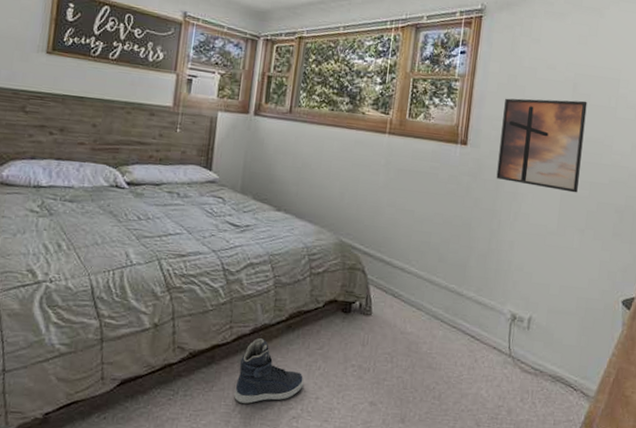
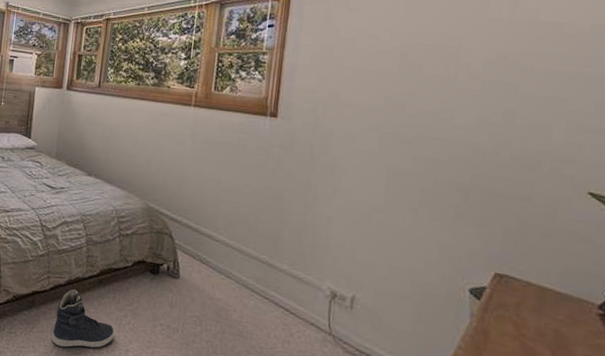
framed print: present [496,98,587,193] -> none [310,70,419,169]

